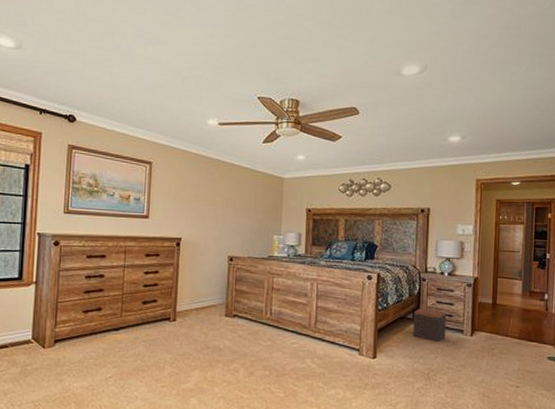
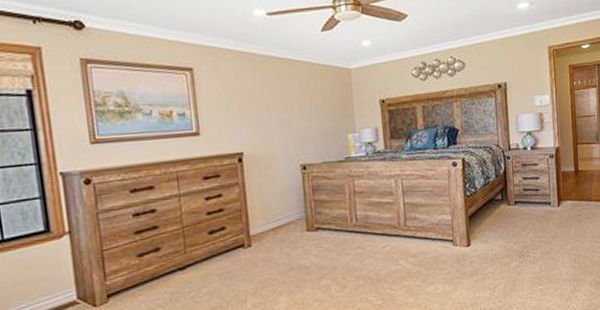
footstool: present [413,307,447,342] -> none [502,185,535,219]

